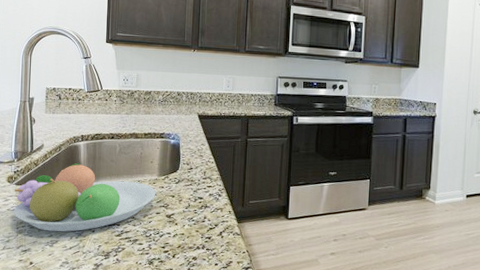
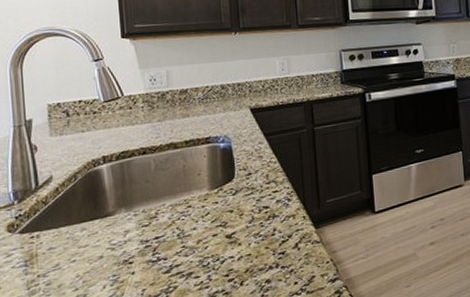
fruit bowl: present [14,163,157,232] -> none [19,192,210,285]

